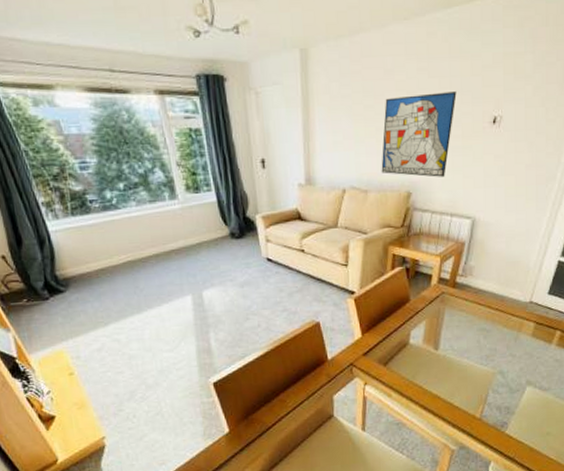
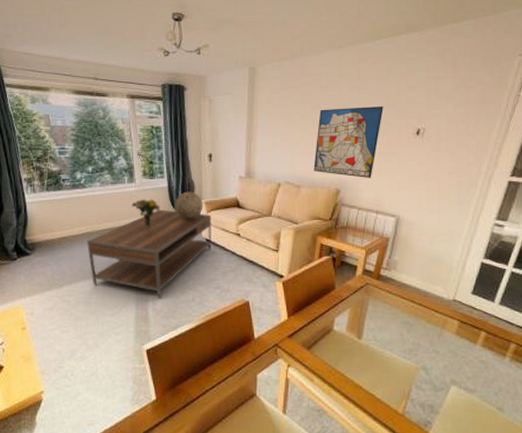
coffee table: none [130,228,274,329] -> present [87,209,212,299]
bouquet: none [177,216,211,251] -> present [132,198,160,228]
decorative sphere: none [227,205,261,238] -> present [175,191,203,220]

